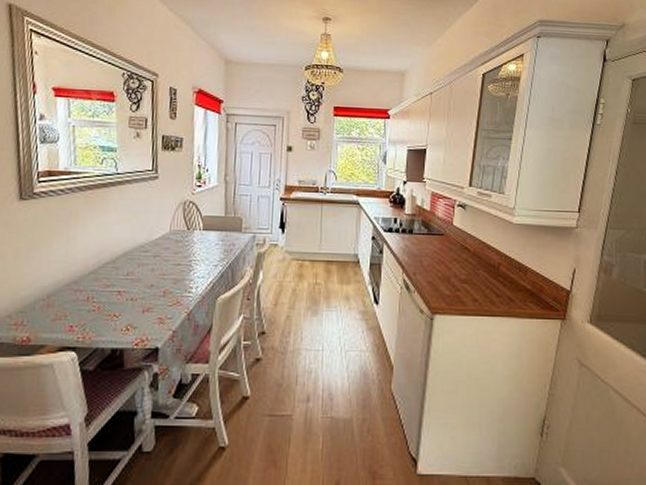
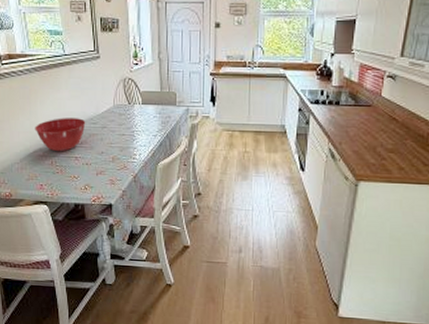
mixing bowl: none [70,244,135,286] -> present [35,118,86,152]

